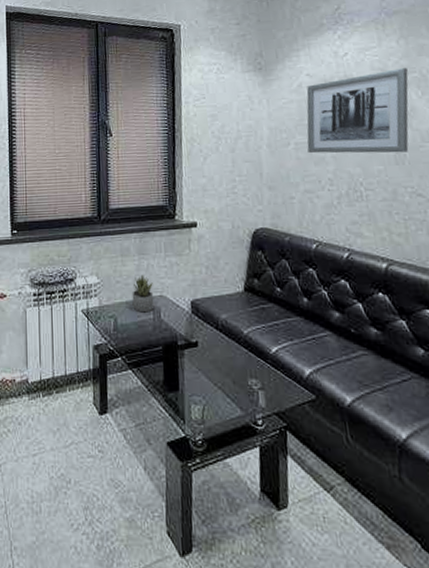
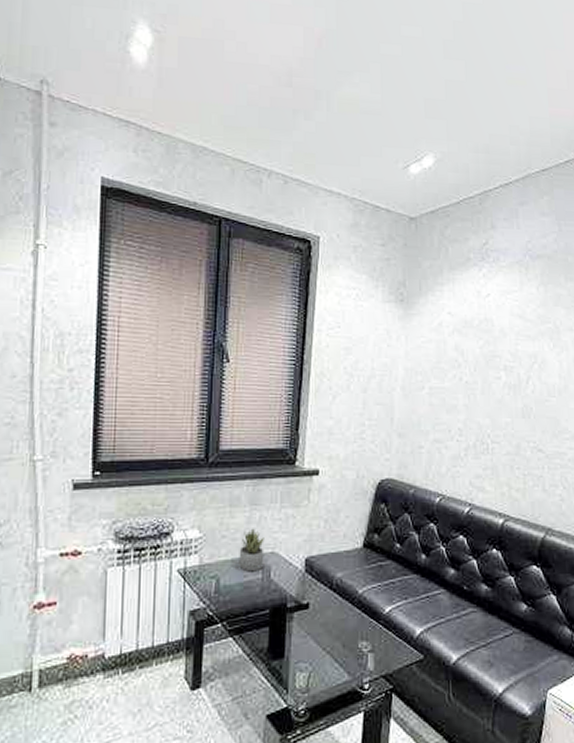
wall art: present [306,68,409,154] -> none [441,317,544,406]

